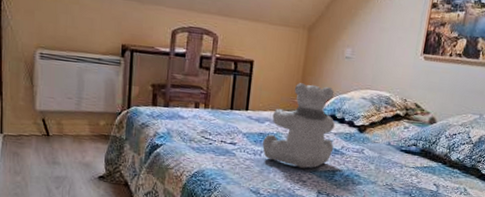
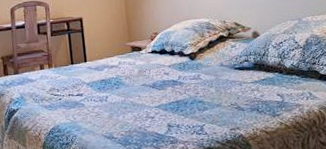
teddy bear: present [262,83,335,169] -> none [106,25,172,106]

